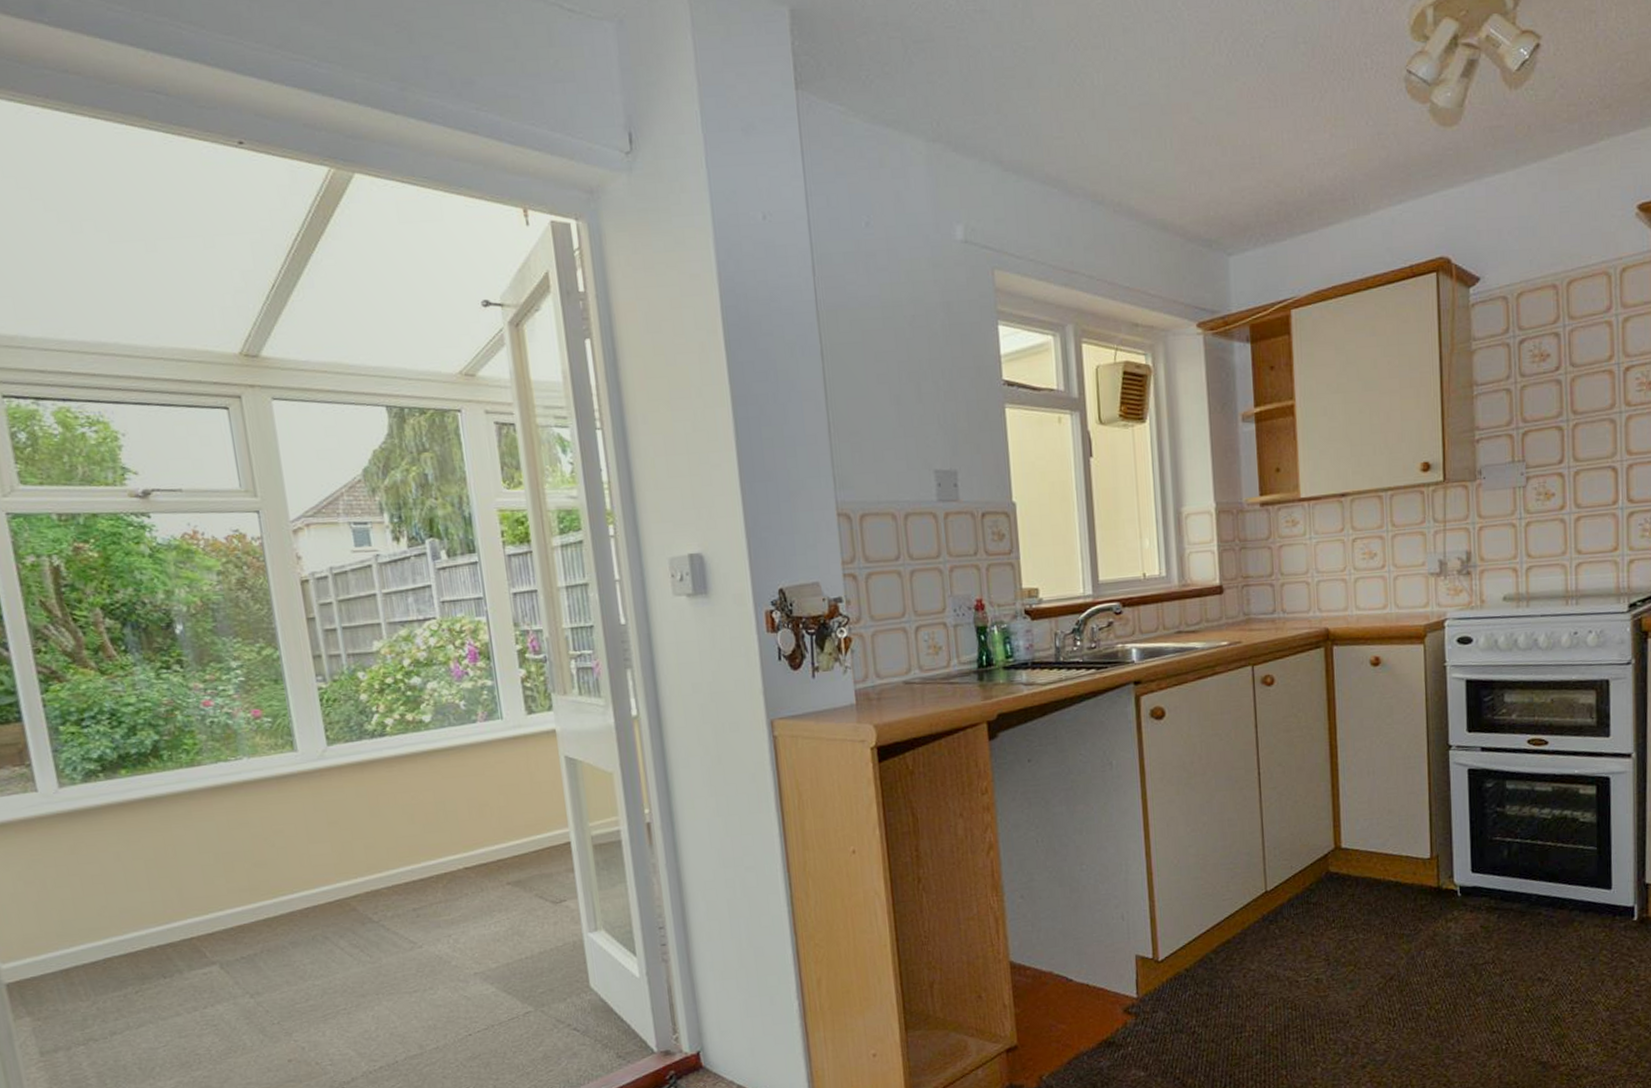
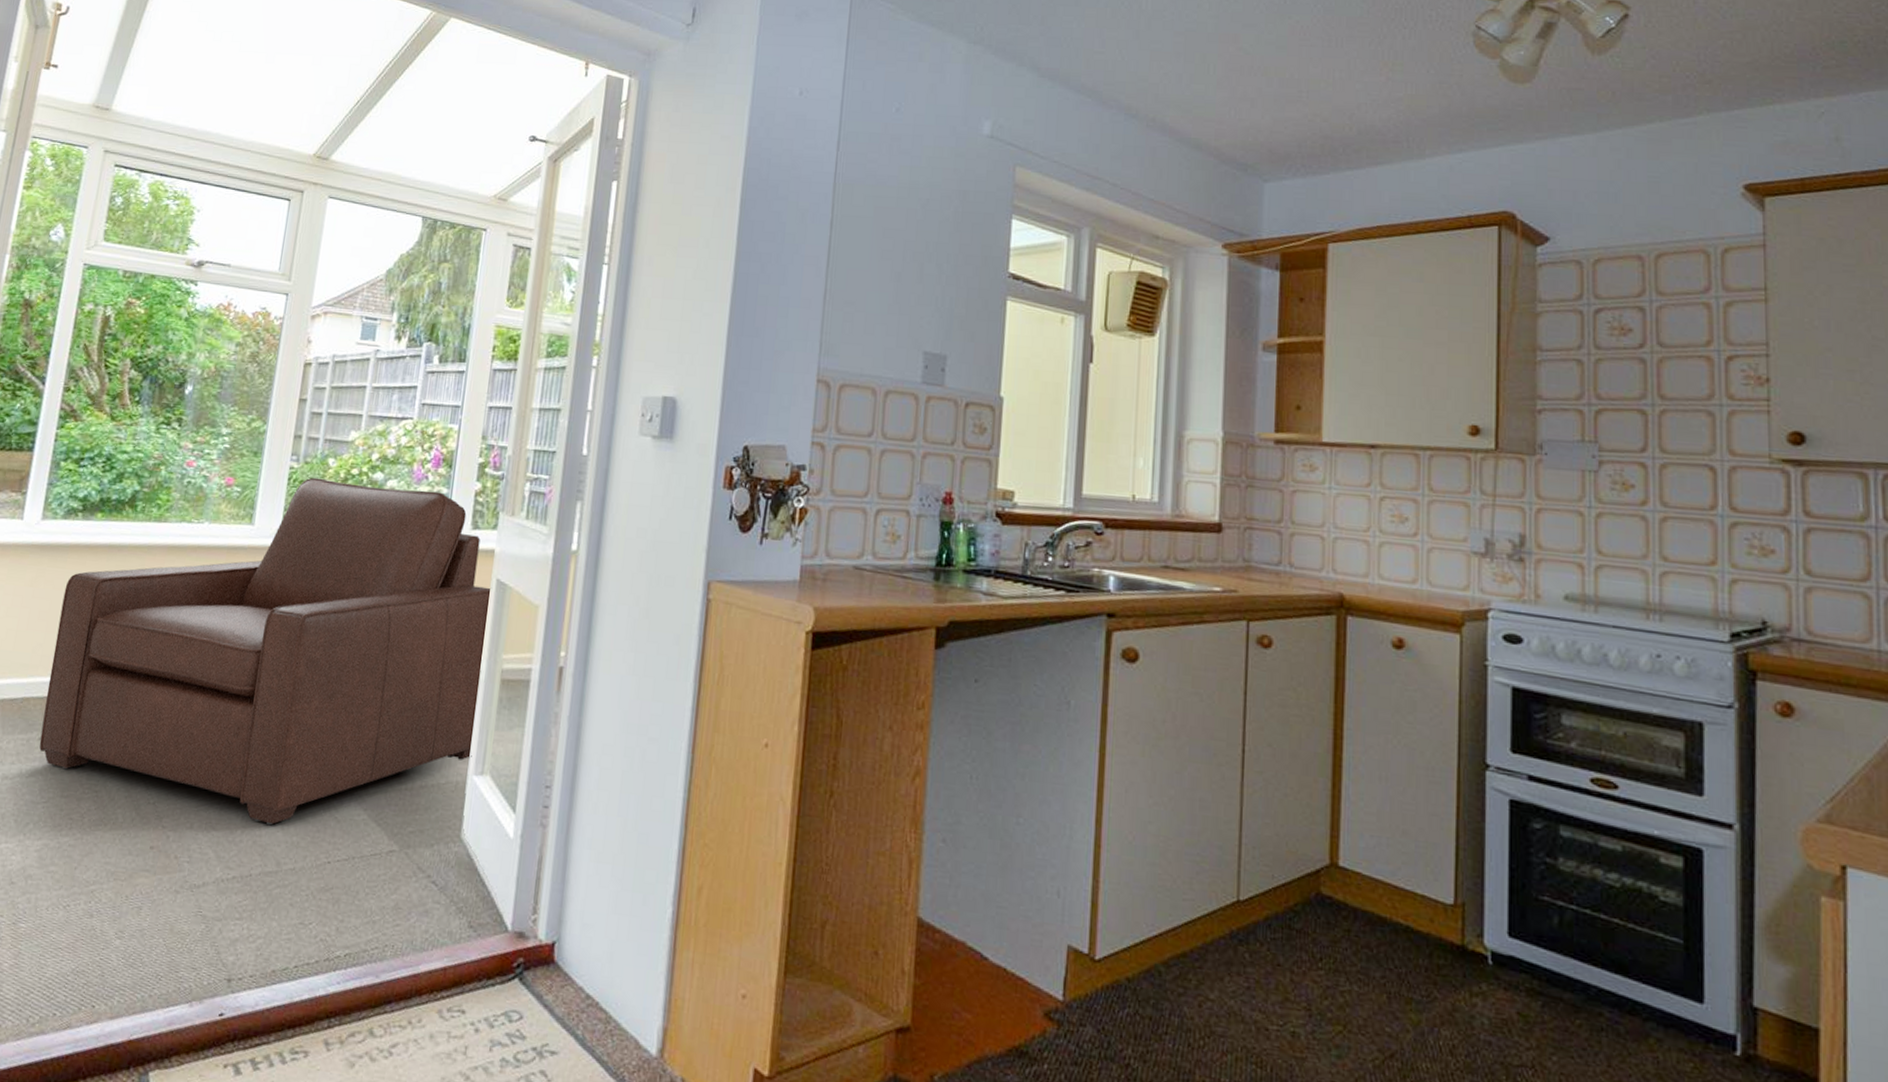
chair: none [110,685,583,1017] -> present [39,477,490,826]

